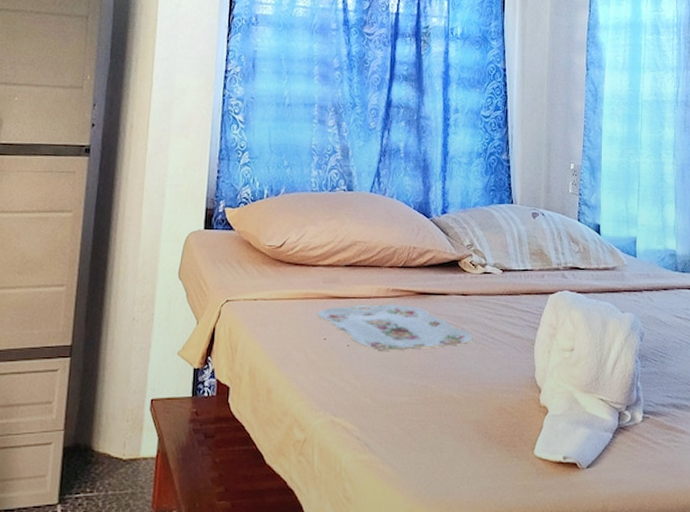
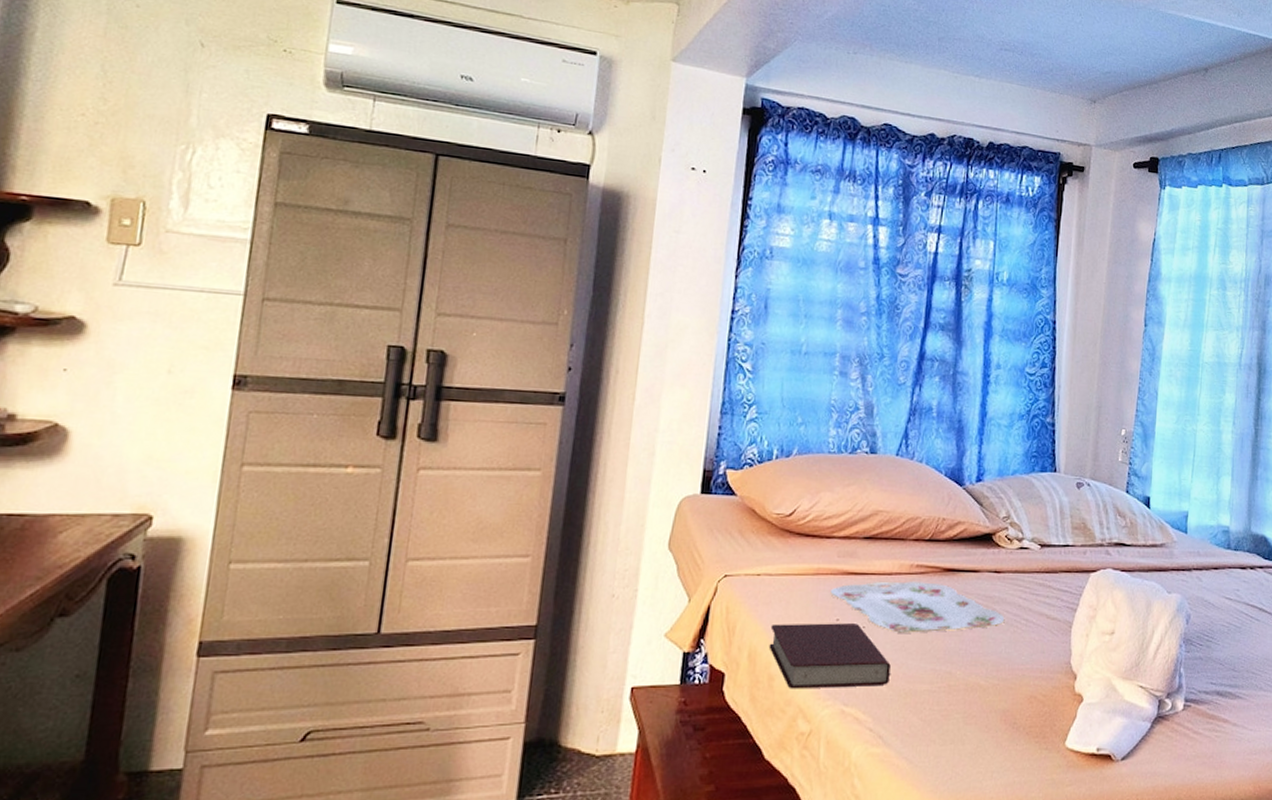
book: none [266,342,373,401] -> present [769,623,891,689]

